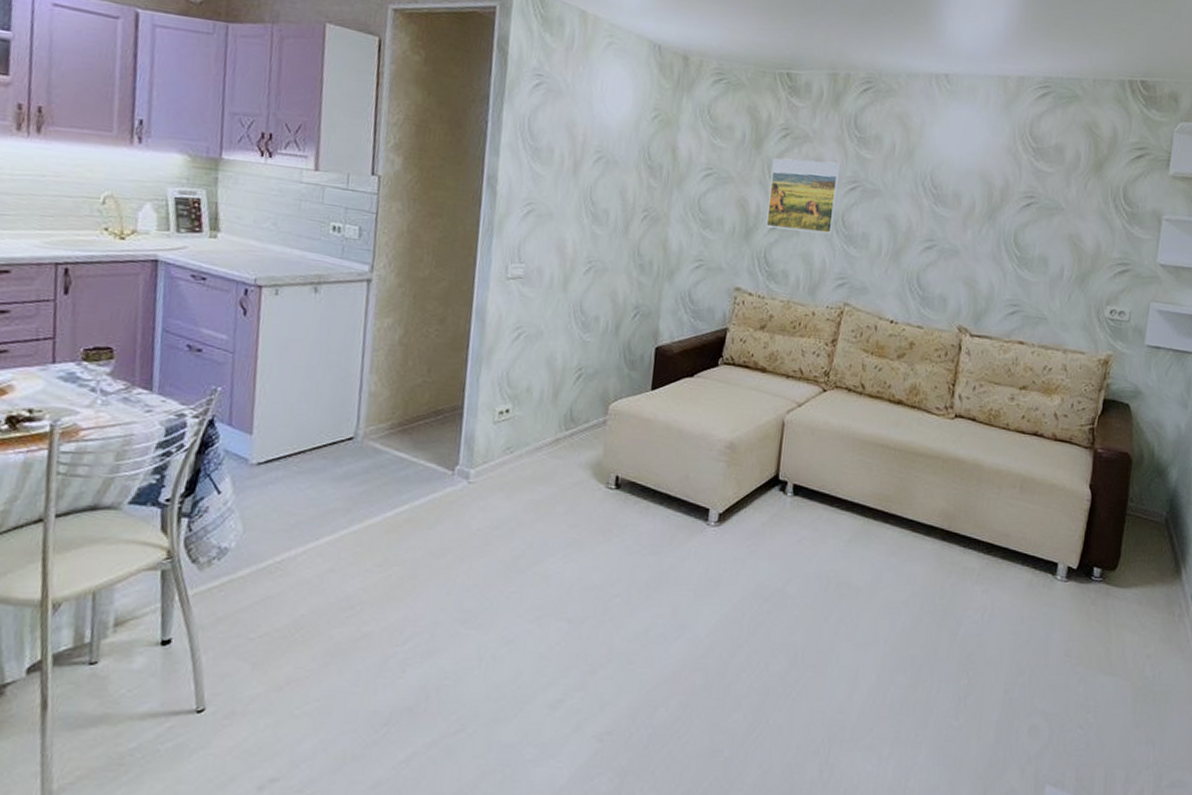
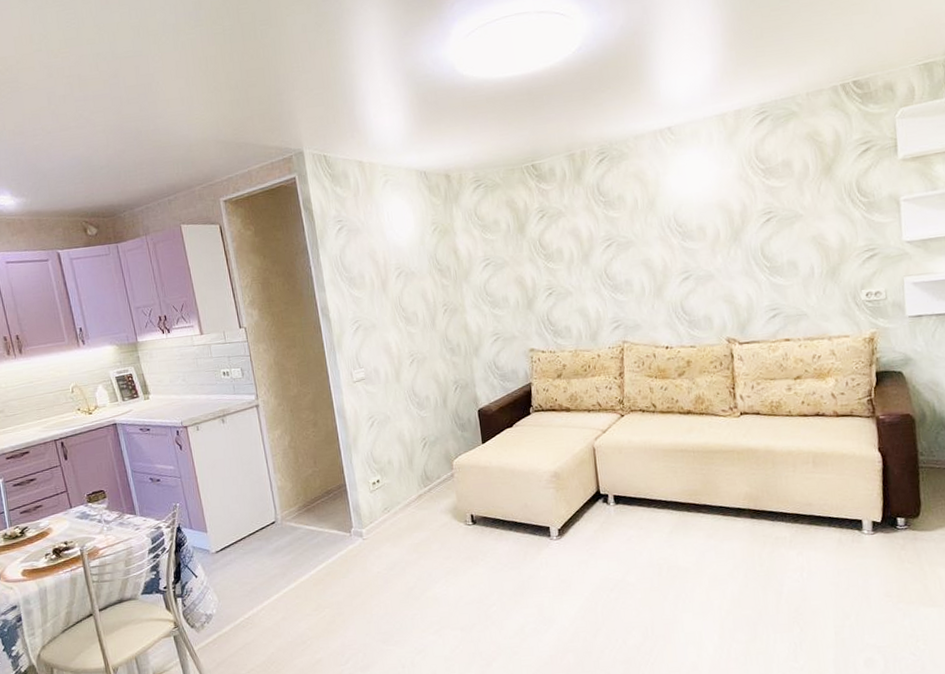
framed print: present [766,158,841,235] -> none [536,227,600,295]

